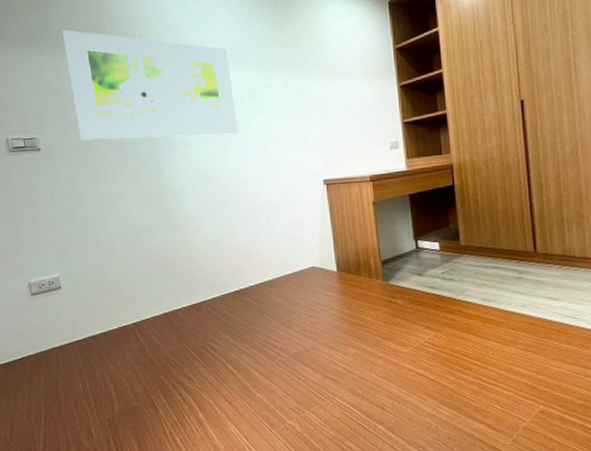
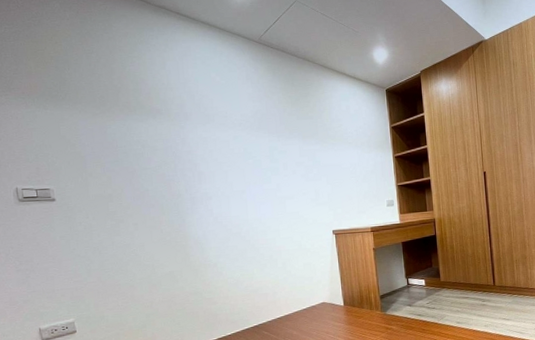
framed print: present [62,29,239,141] -> none [81,88,259,193]

